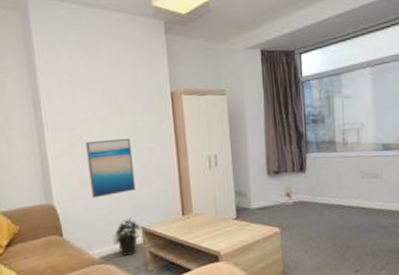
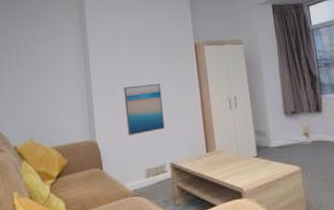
potted plant: present [115,217,143,256] -> none [147,153,172,189]

